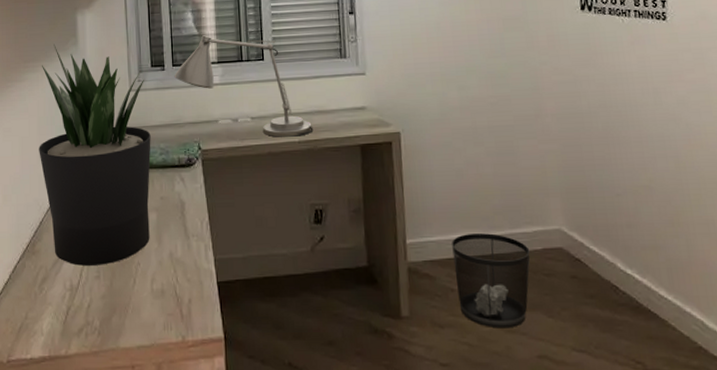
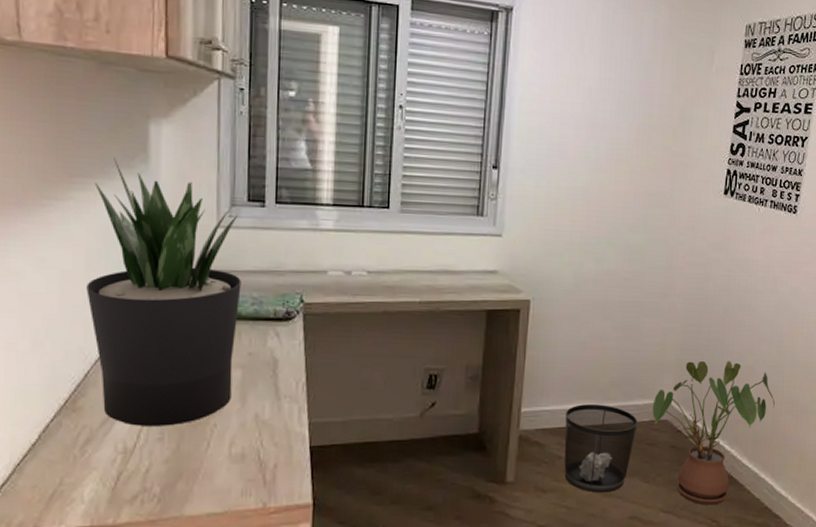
desk lamp: present [174,35,314,137] -> none [276,171,438,296]
house plant: none [542,181,686,344] -> present [652,361,775,505]

